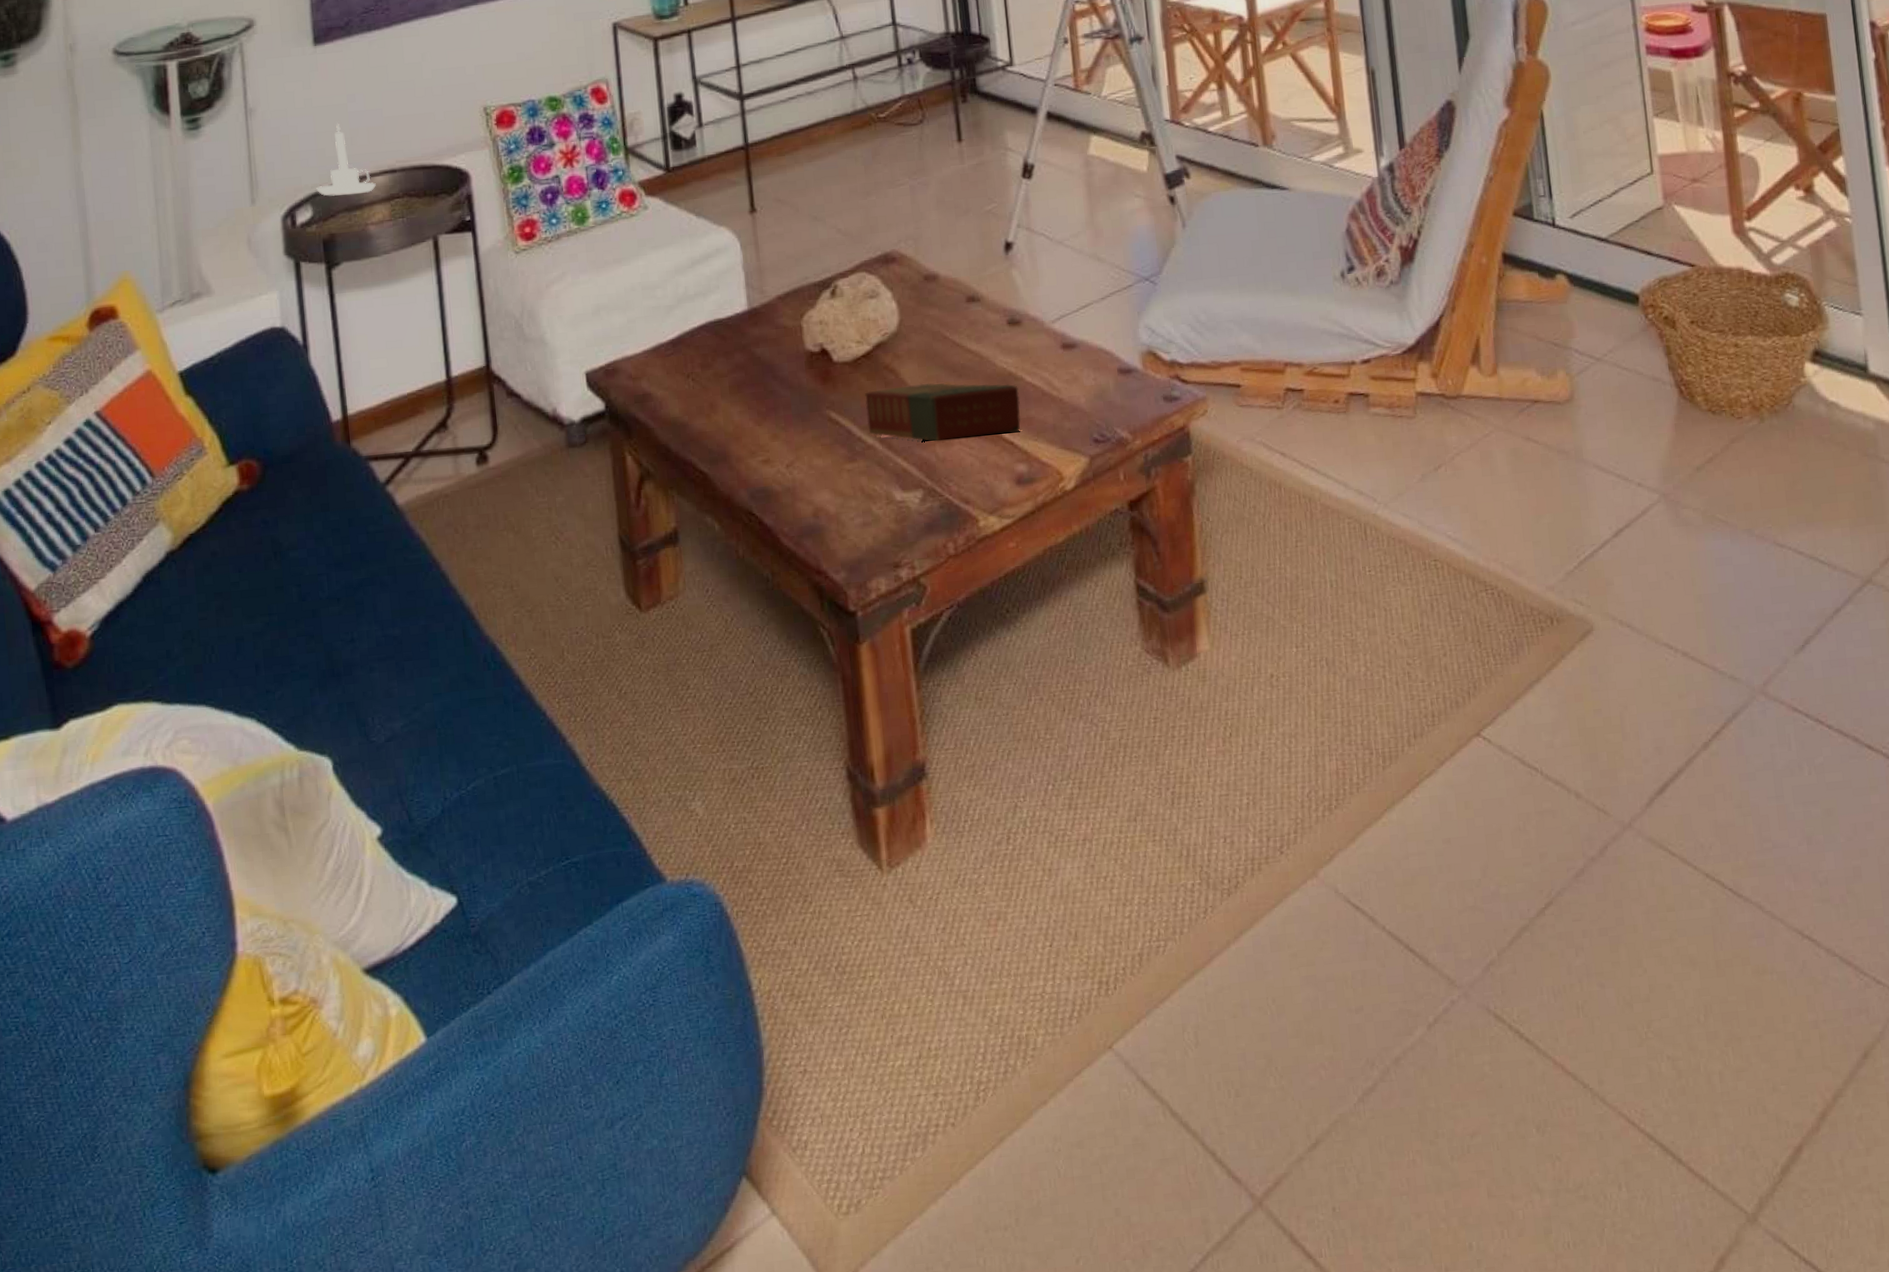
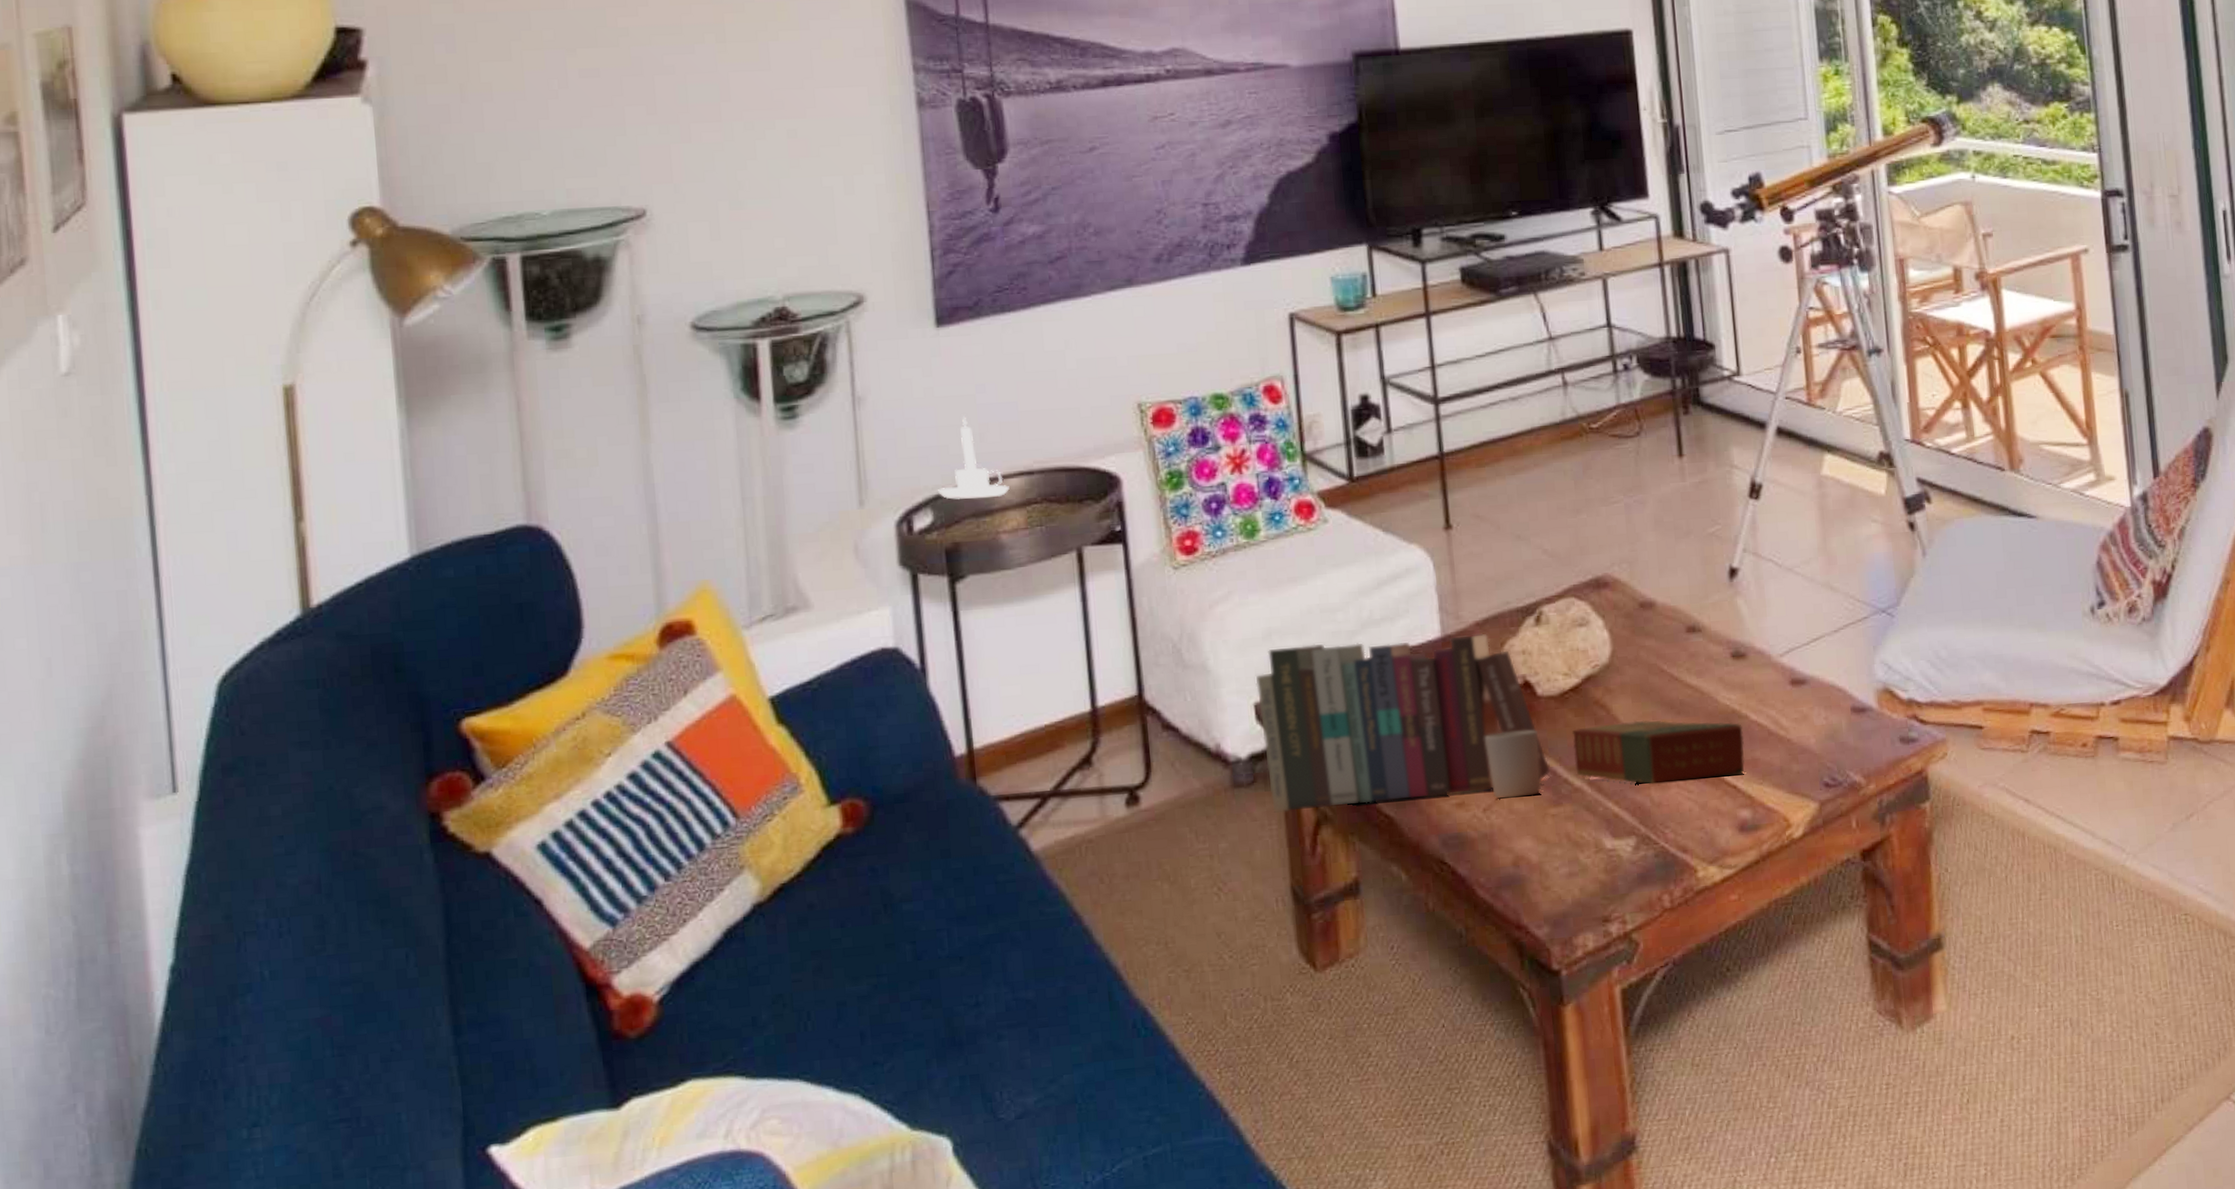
books: none [587,306,846,470] -> present [1256,633,1550,813]
mug: none [786,393,838,456] -> present [1484,730,1542,799]

